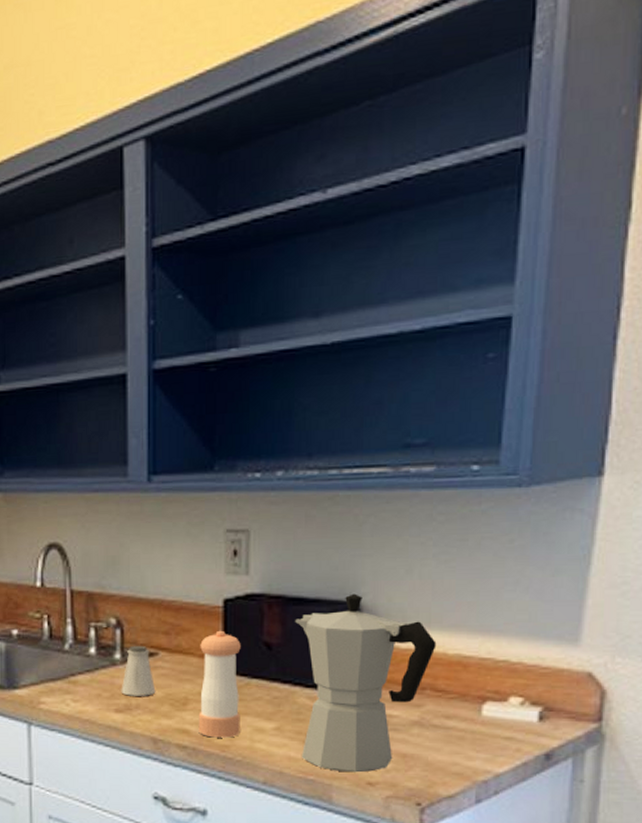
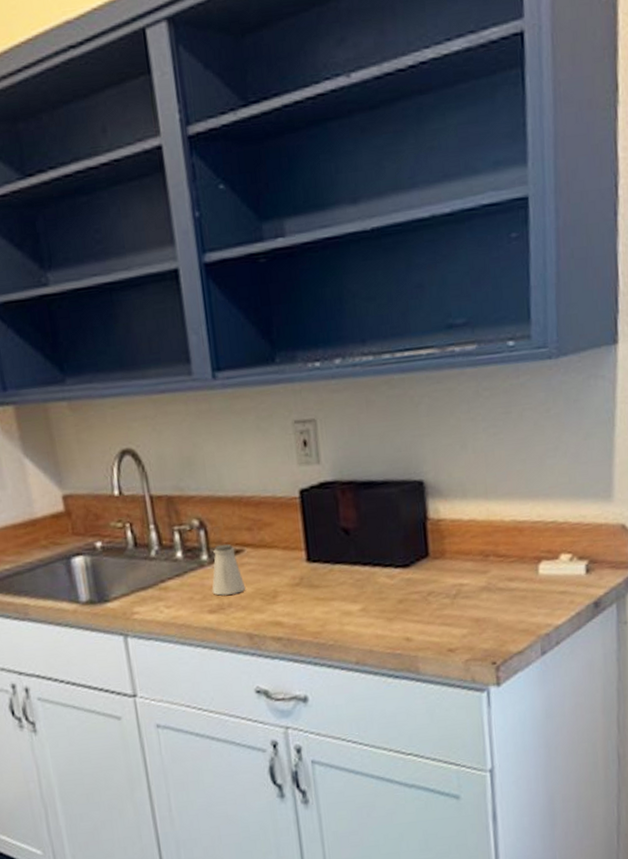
pepper shaker: present [198,630,241,738] -> none [282,520,330,626]
moka pot: present [295,593,437,773] -> none [368,472,495,643]

